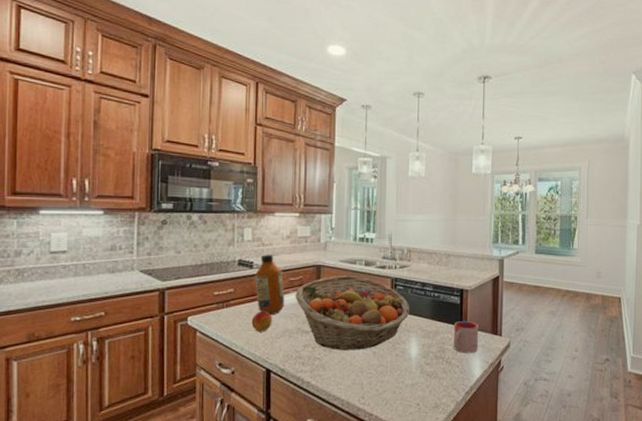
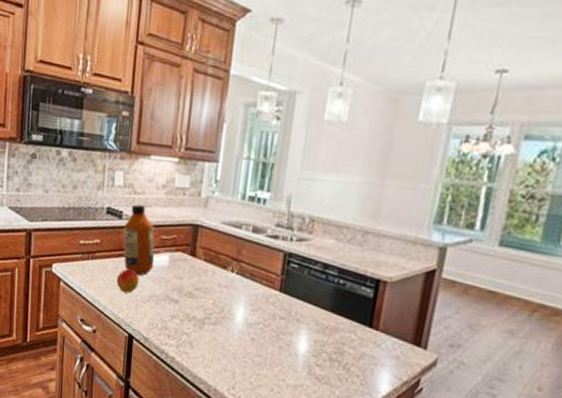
fruit basket: present [295,275,410,350] -> none [166,240,304,334]
mug: present [453,321,479,354] -> none [356,320,395,364]

